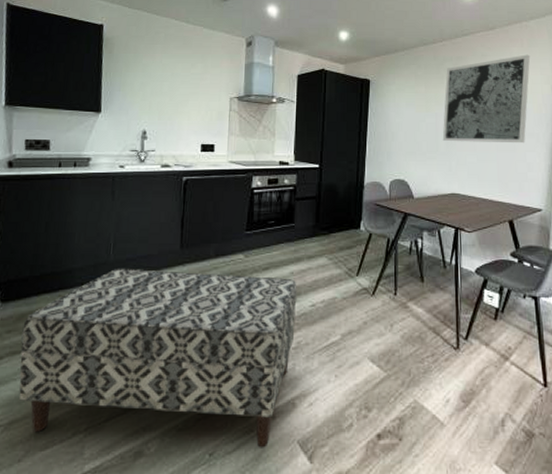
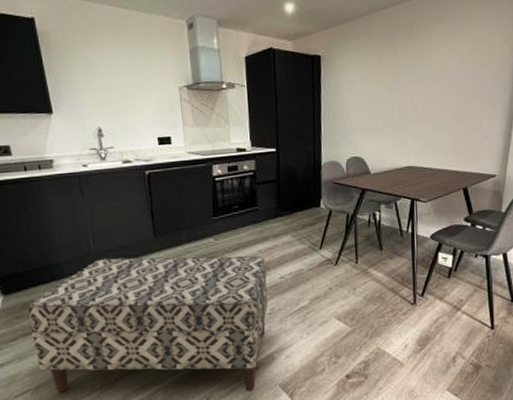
wall art: present [442,54,531,144] -> none [397,12,490,115]

